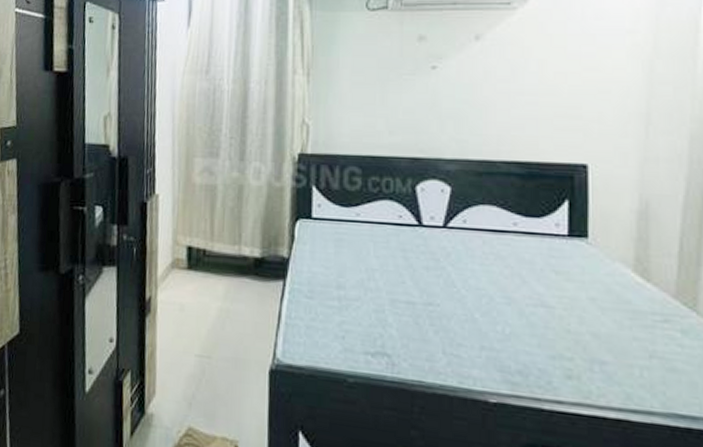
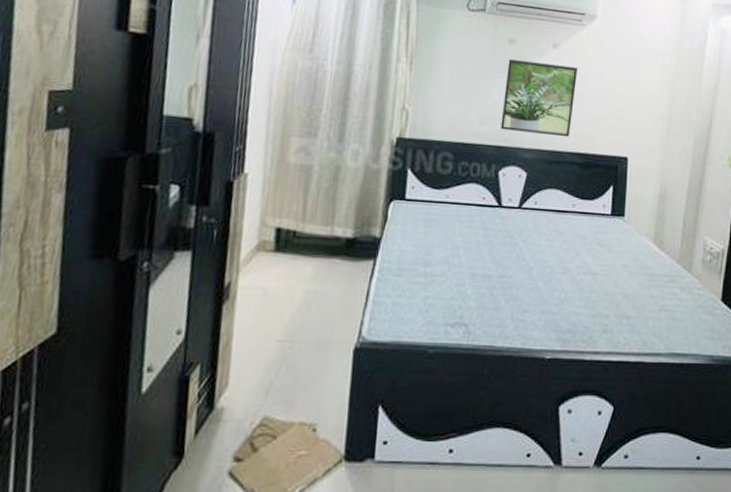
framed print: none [415,59,510,144] -> present [500,59,578,137]

